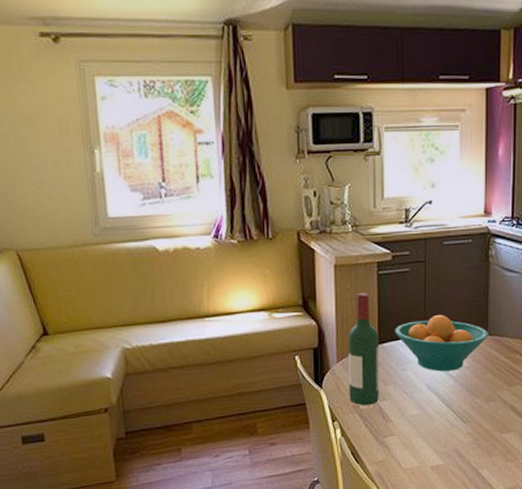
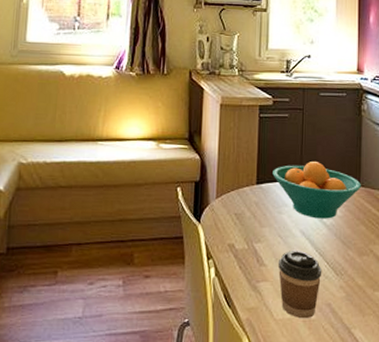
wine bottle: present [347,292,380,406] -> none [225,132,258,246]
coffee cup: none [405,403,449,466] -> present [278,249,322,319]

